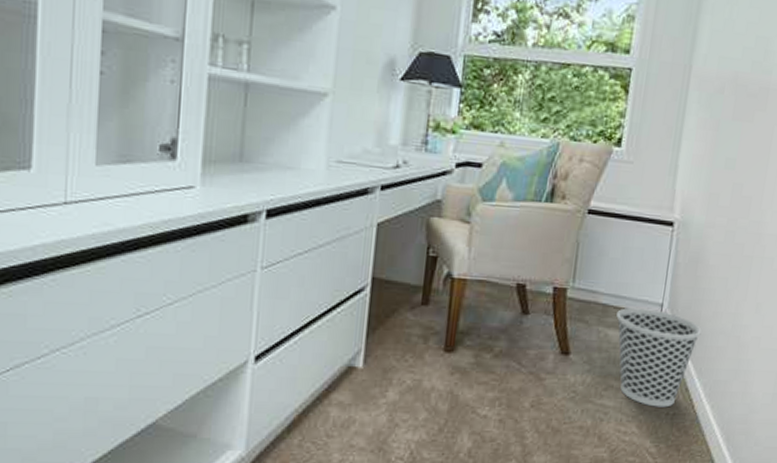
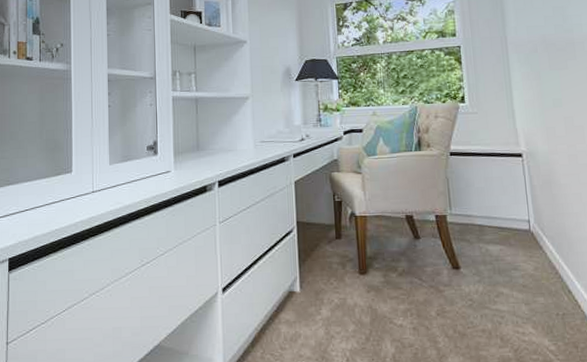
wastebasket: present [616,308,702,408] -> none [492,225,570,309]

